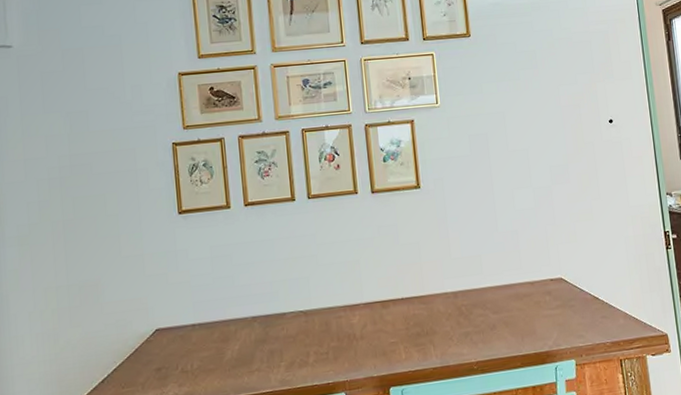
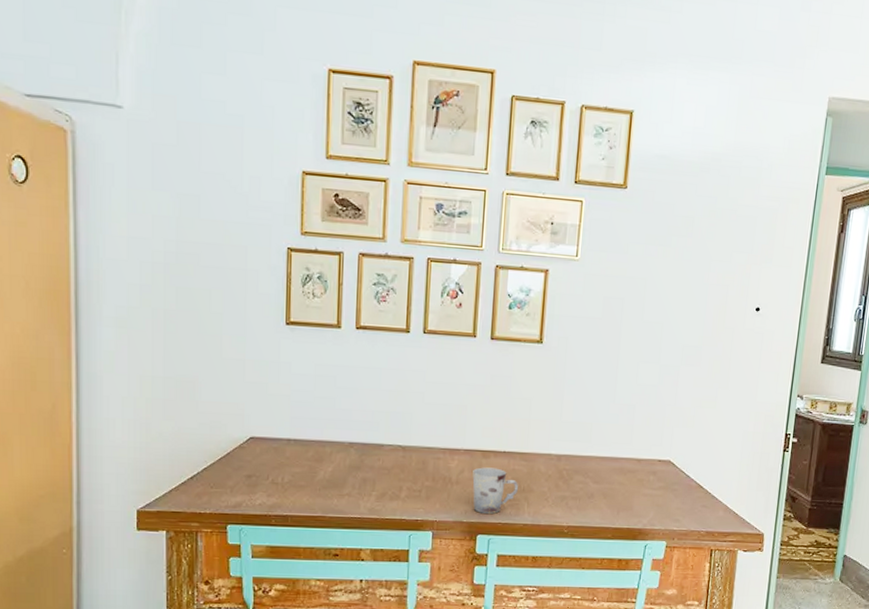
cup: none [375,316,422,365] -> present [472,467,518,514]

